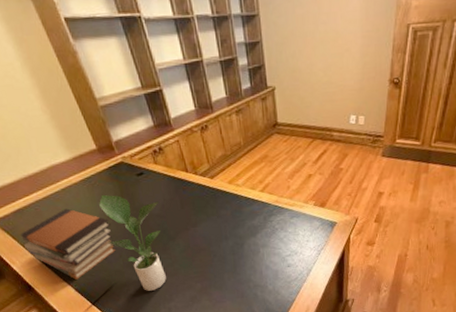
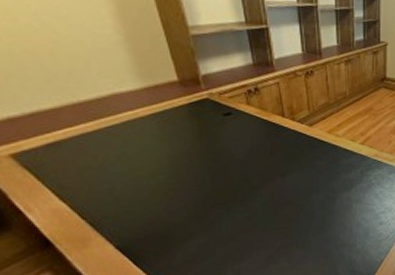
book stack: present [20,208,116,280] -> none [49,146,180,234]
potted plant: present [98,194,166,291] -> none [168,133,245,249]

